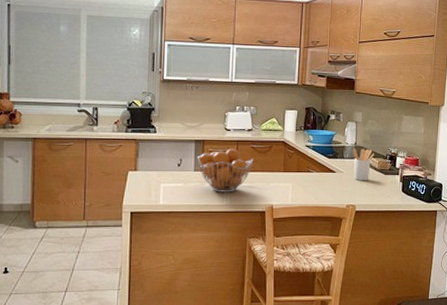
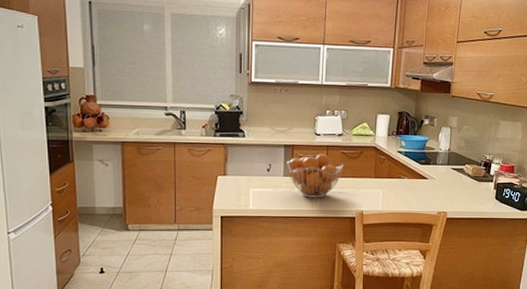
utensil holder: present [352,148,374,180] -> none [445,154,468,187]

